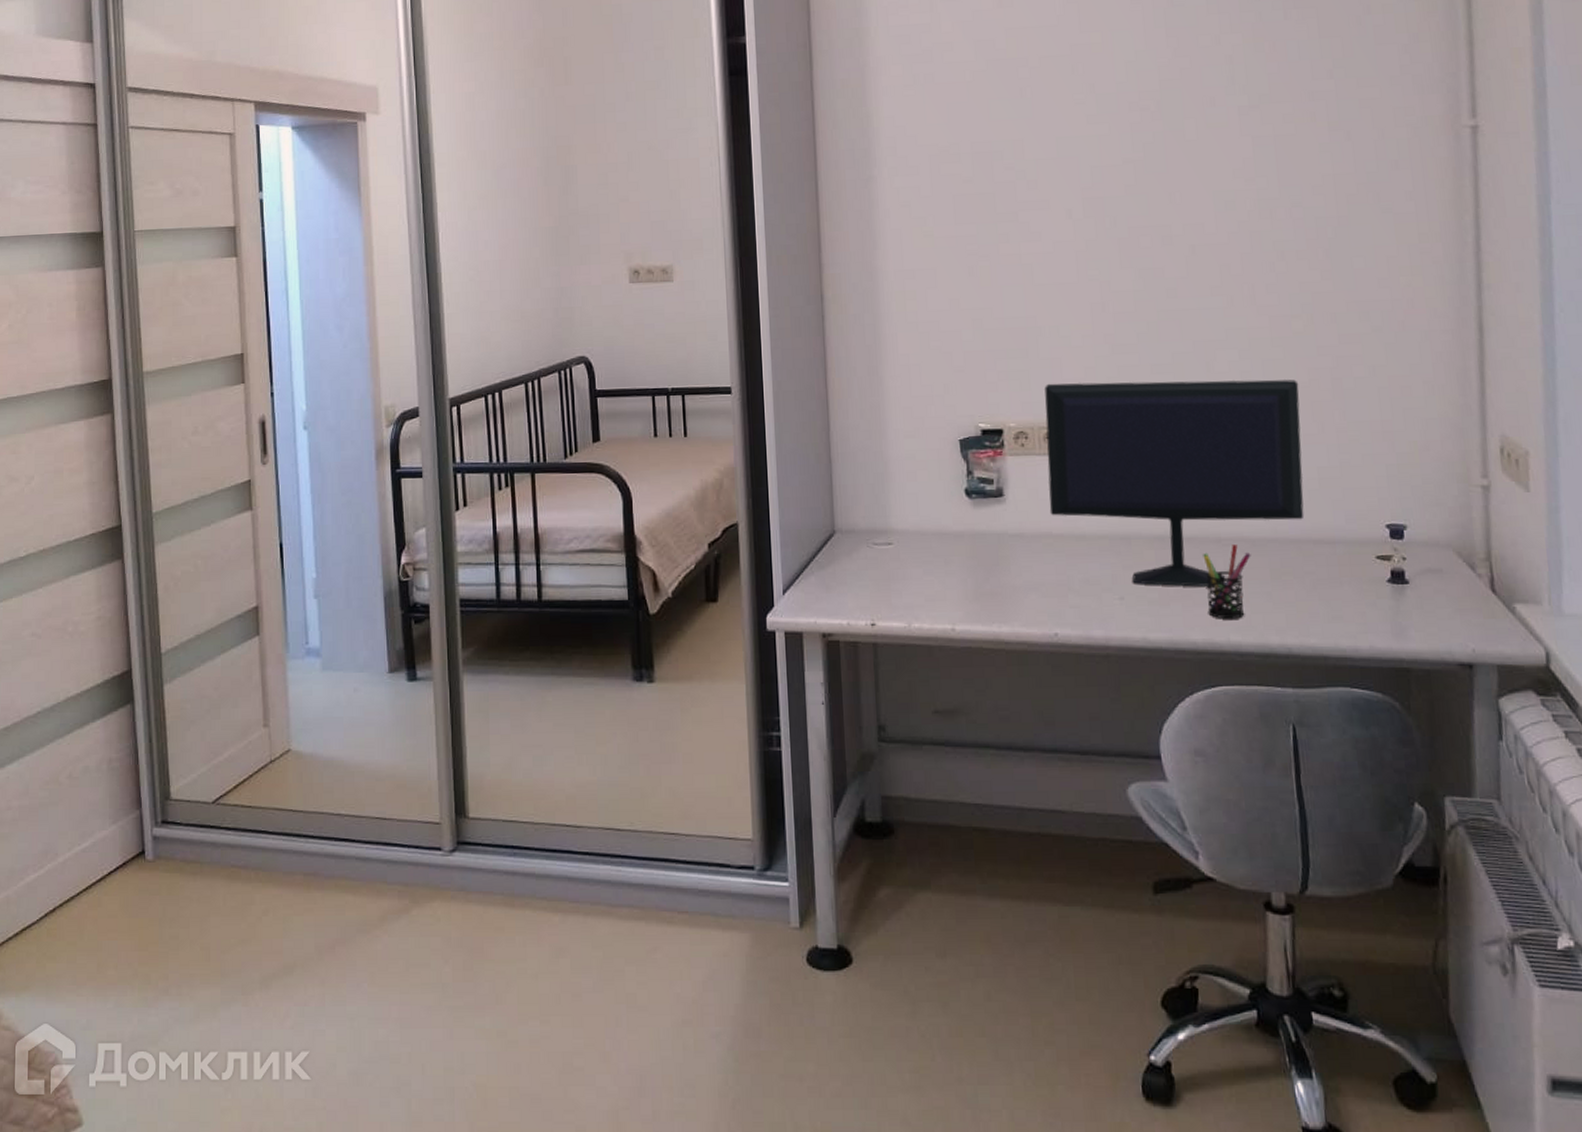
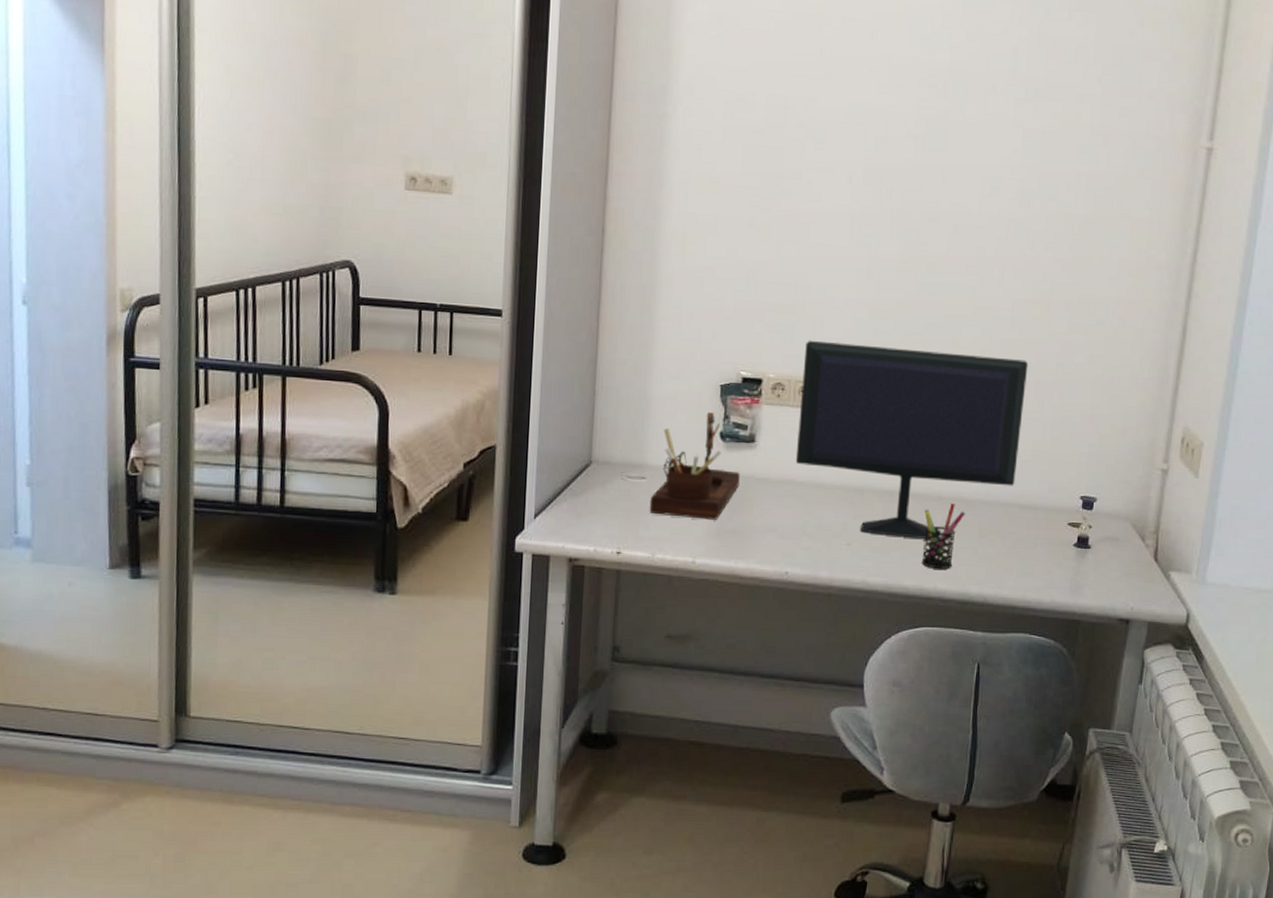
desk organizer: none [899,469,992,583] -> present [649,412,740,520]

